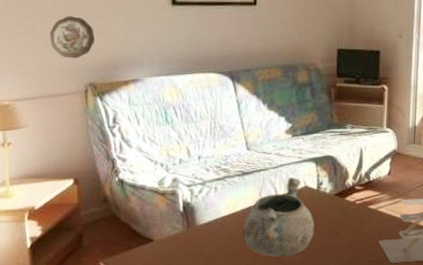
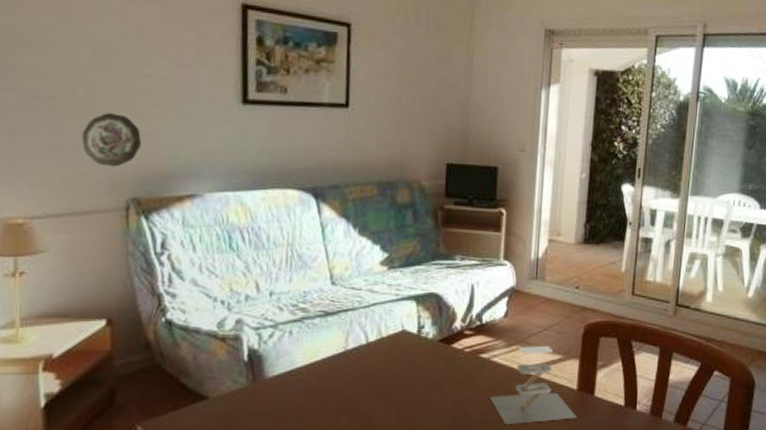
decorative bowl: present [242,178,315,257] -> none [322,319,413,417]

